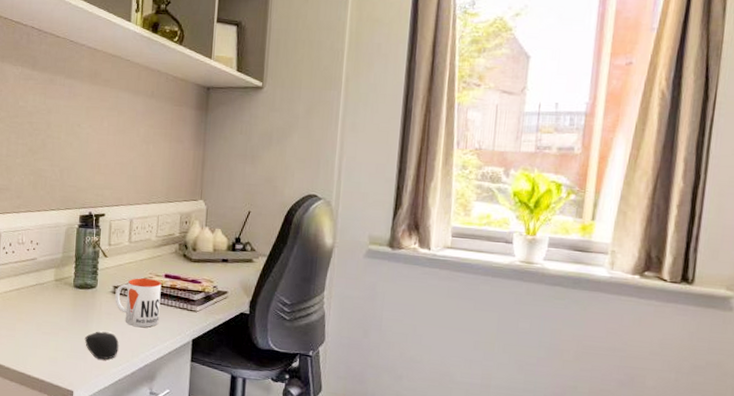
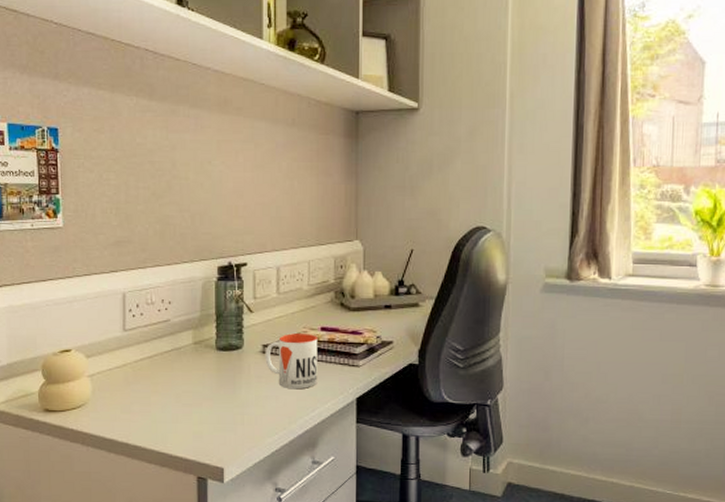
computer mouse: present [84,331,119,360] -> none [232,397,273,430]

